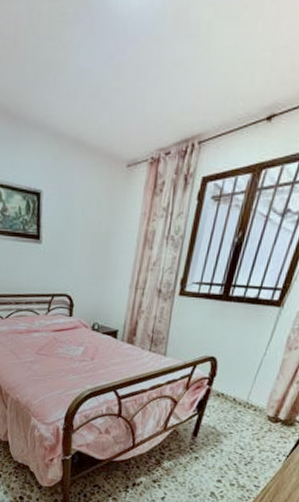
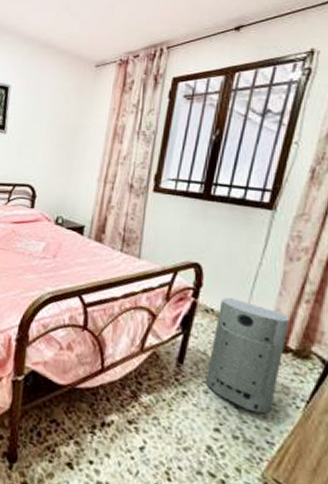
air purifier: none [212,384,282,468] -> present [205,297,289,415]

